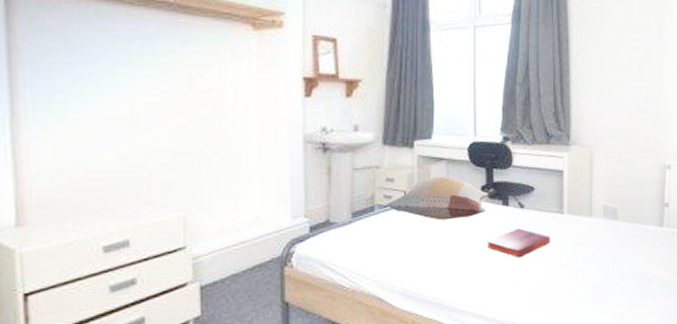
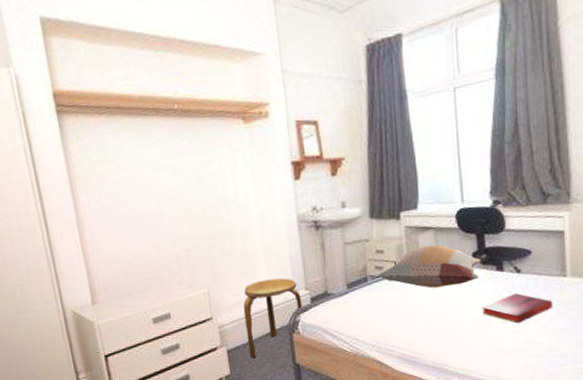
stool: none [227,203,299,296] -> present [243,278,302,358]

